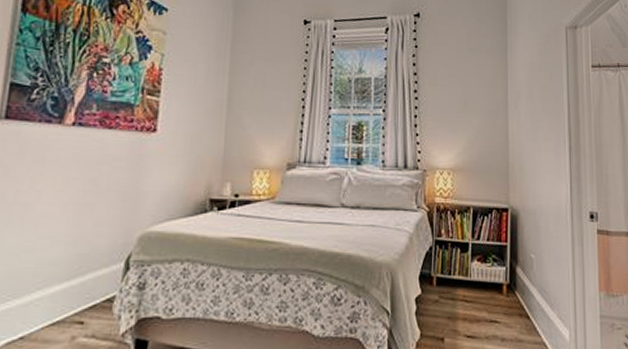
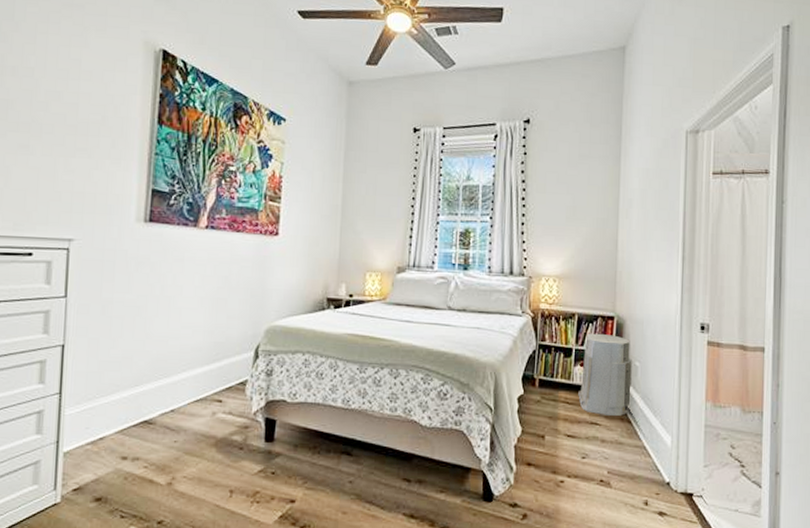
air purifier: none [476,226,528,312] -> present [578,333,632,416]

